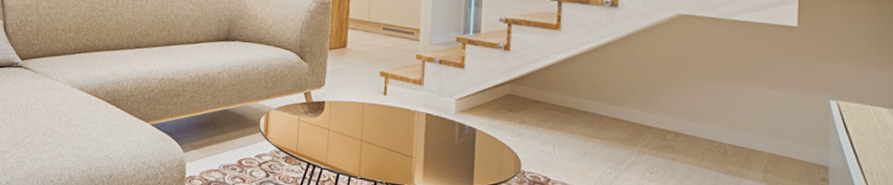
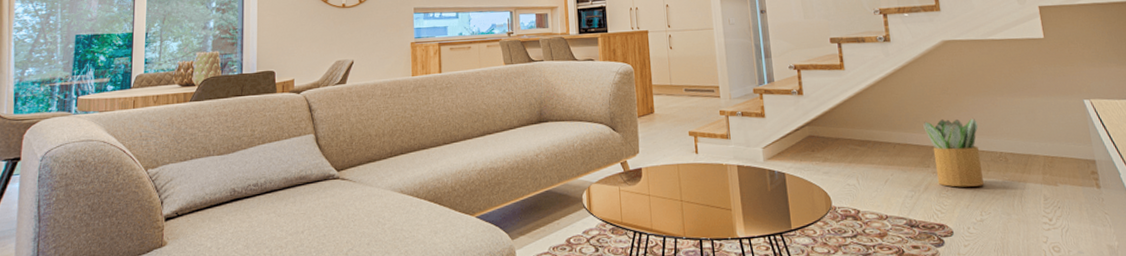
potted plant: none [638,98,701,174] -> present [923,117,984,187]

